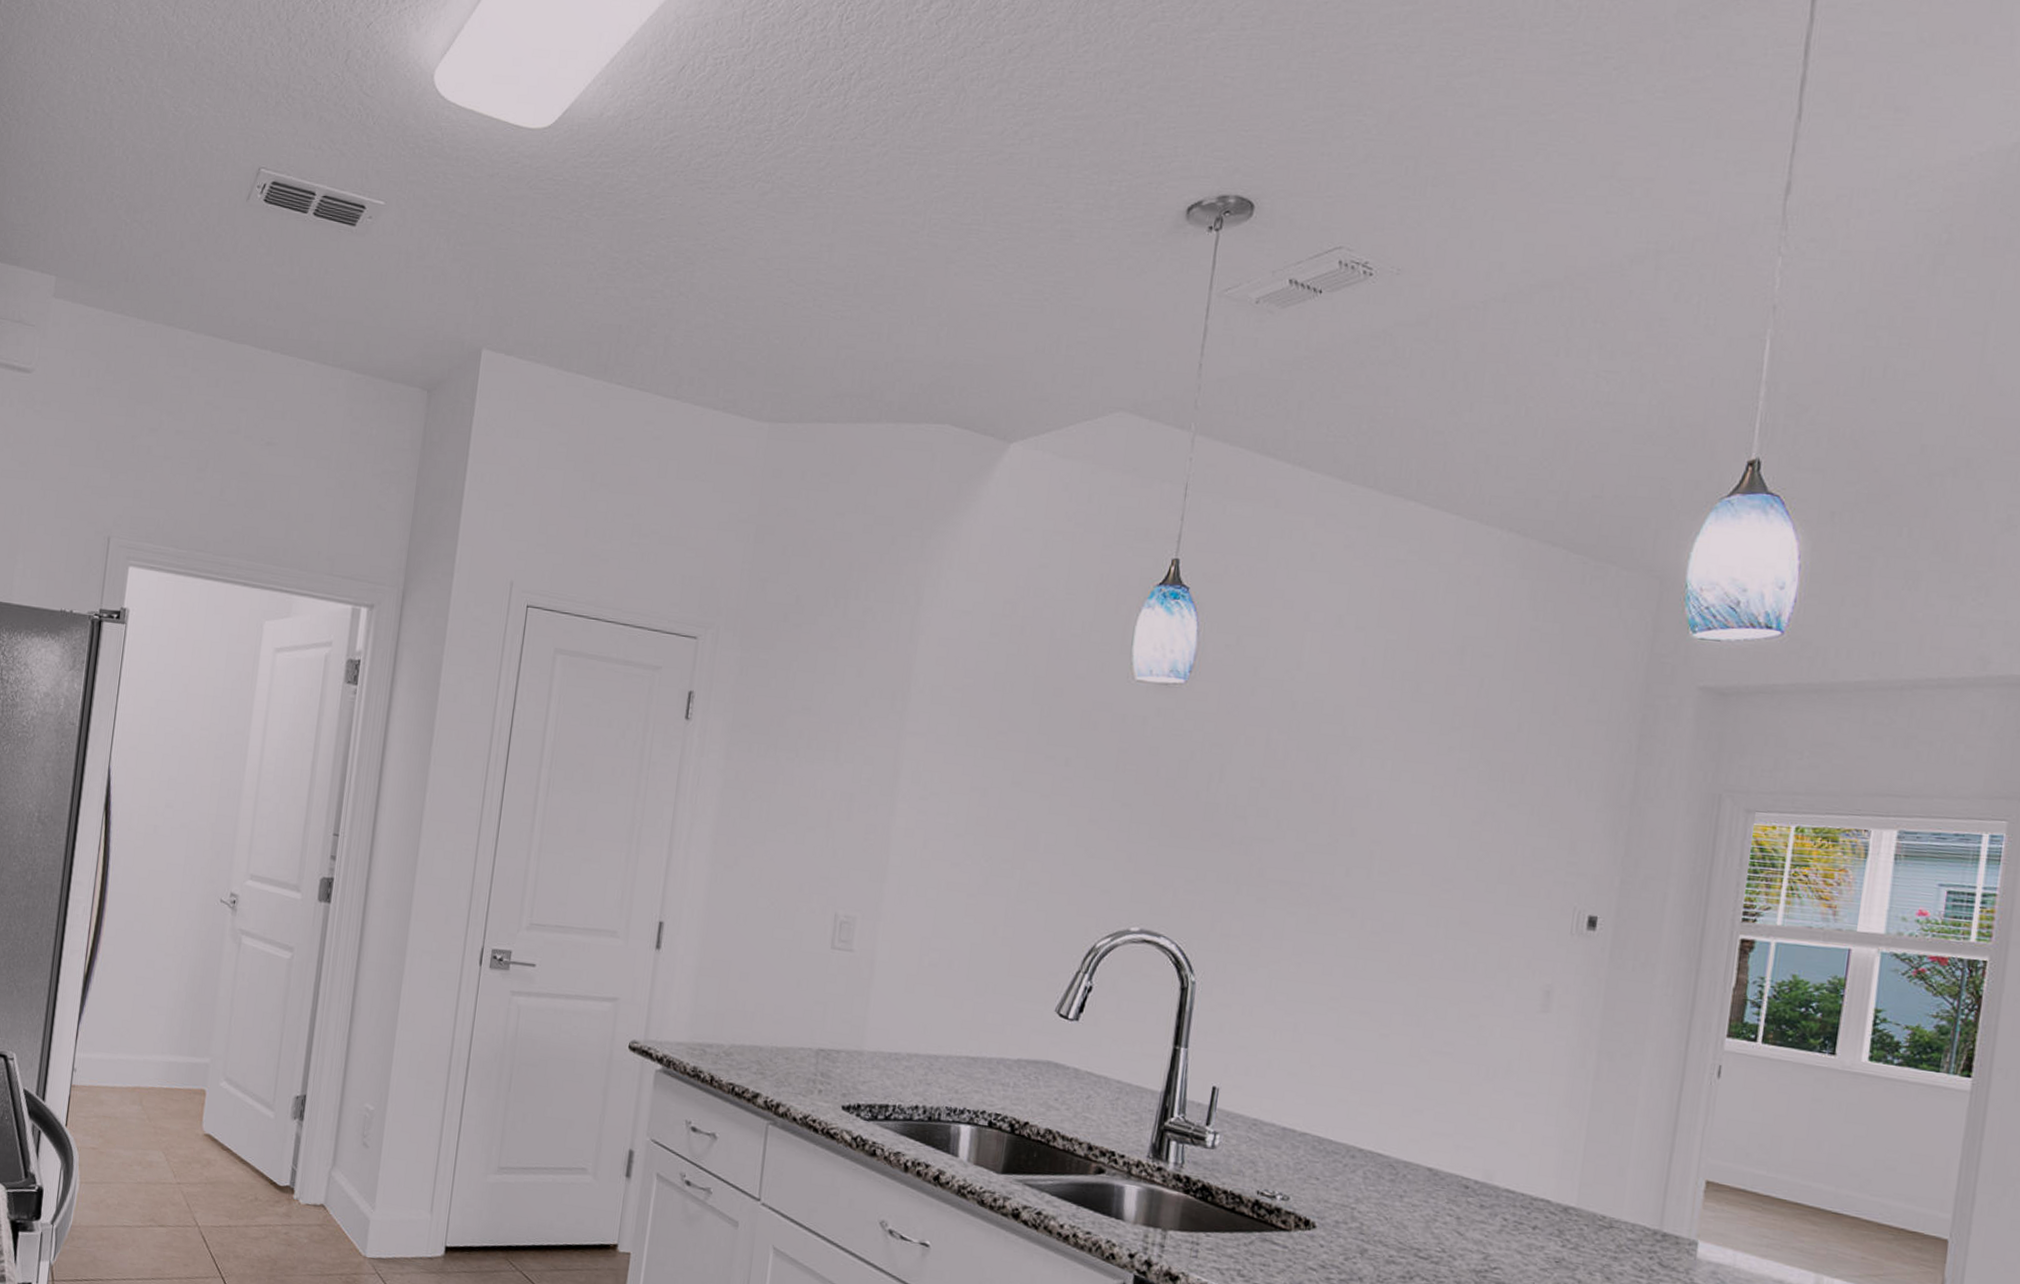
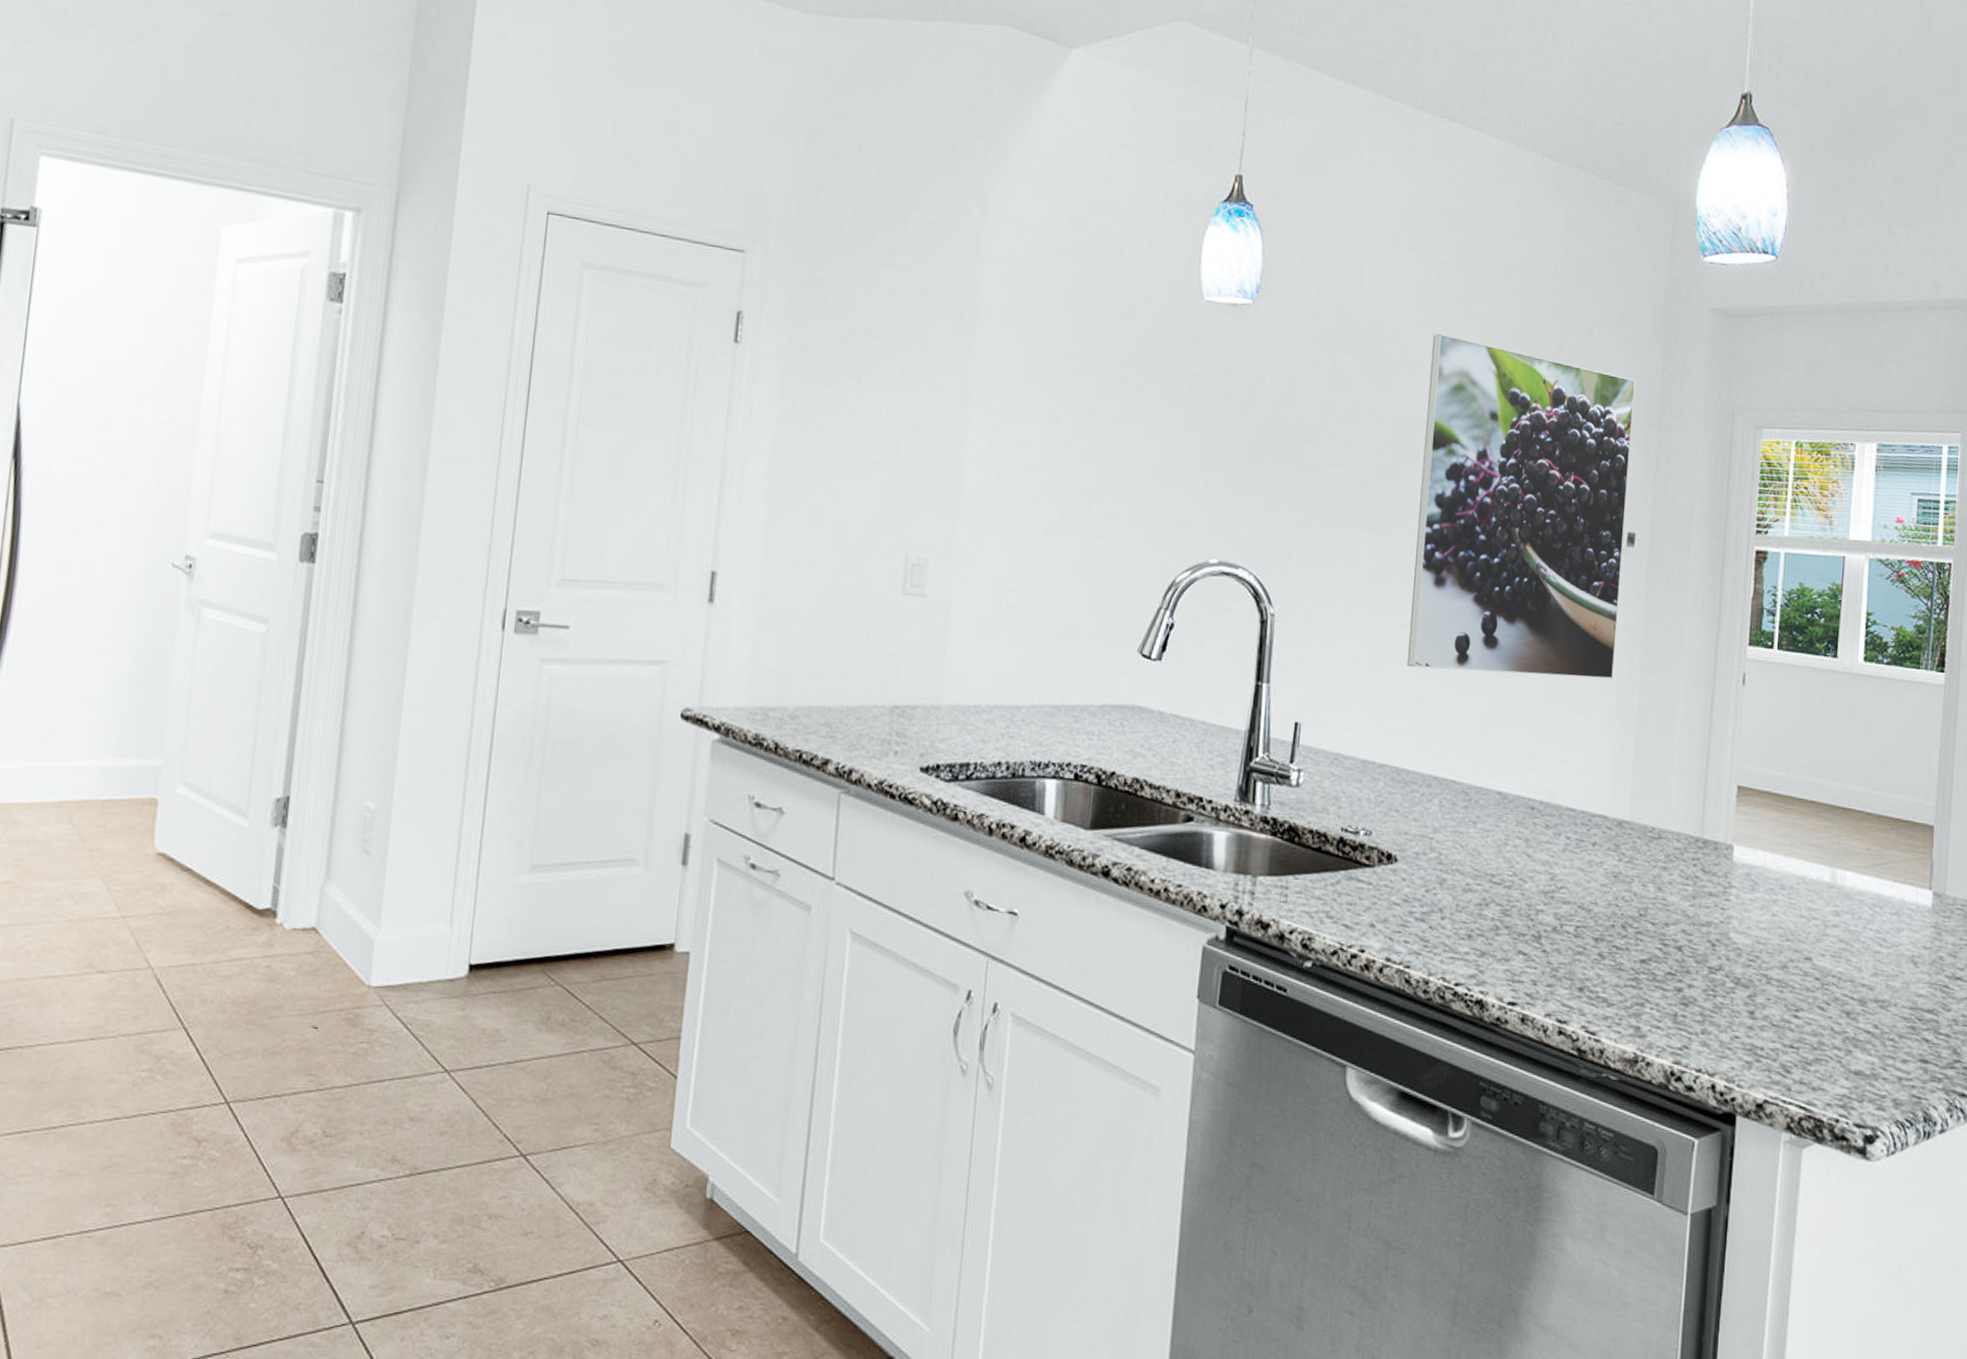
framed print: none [1334,712,1605,1064] -> present [1406,333,1635,679]

